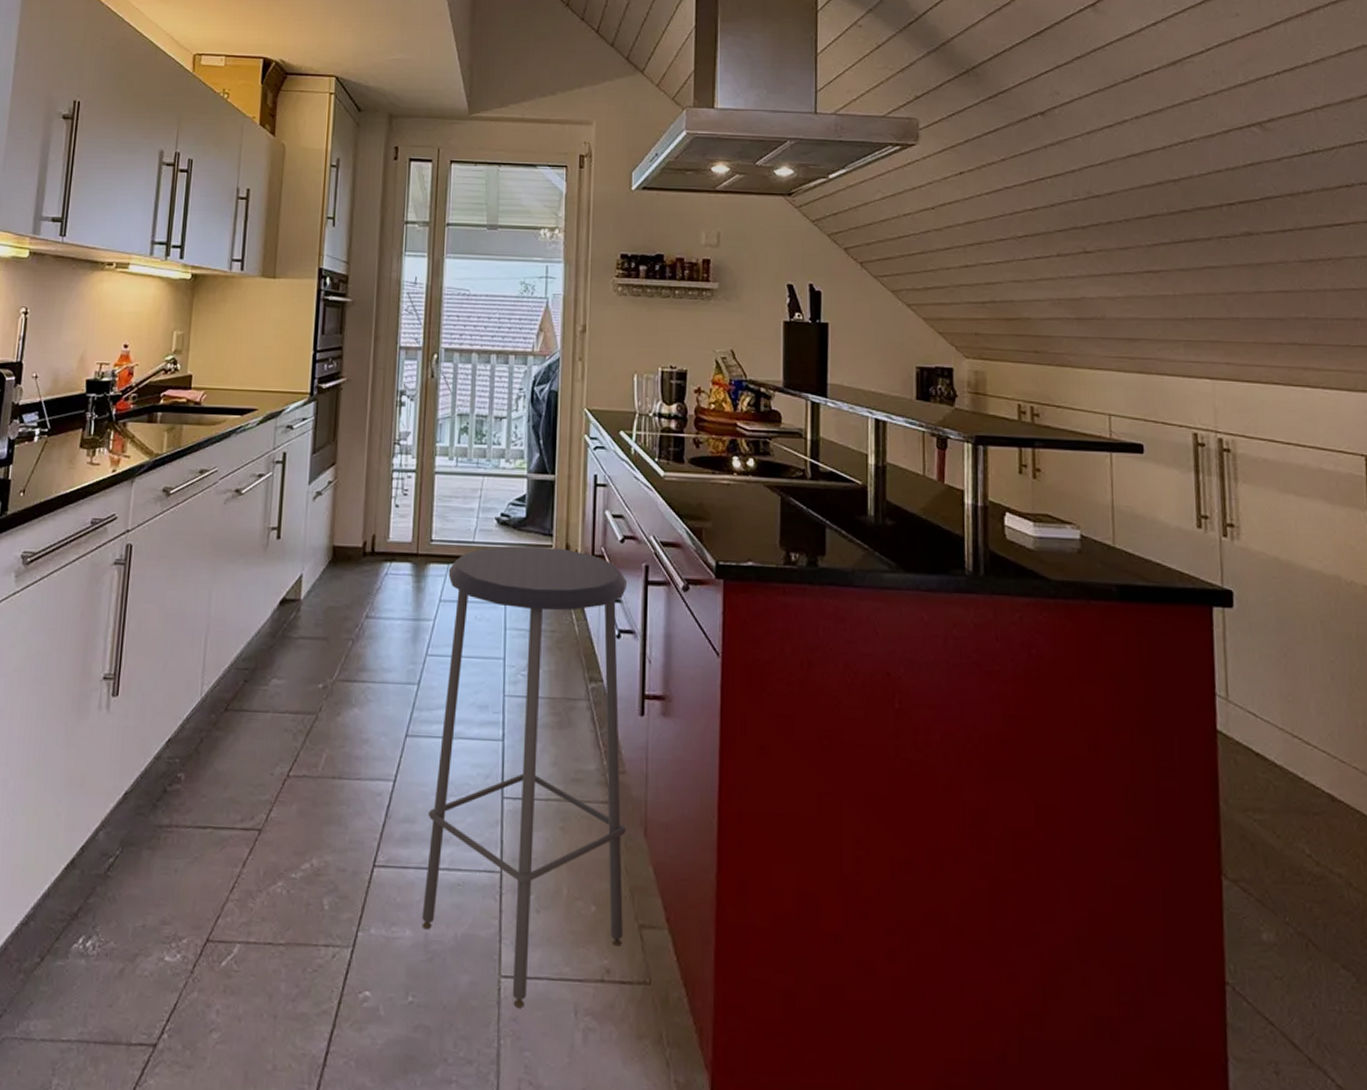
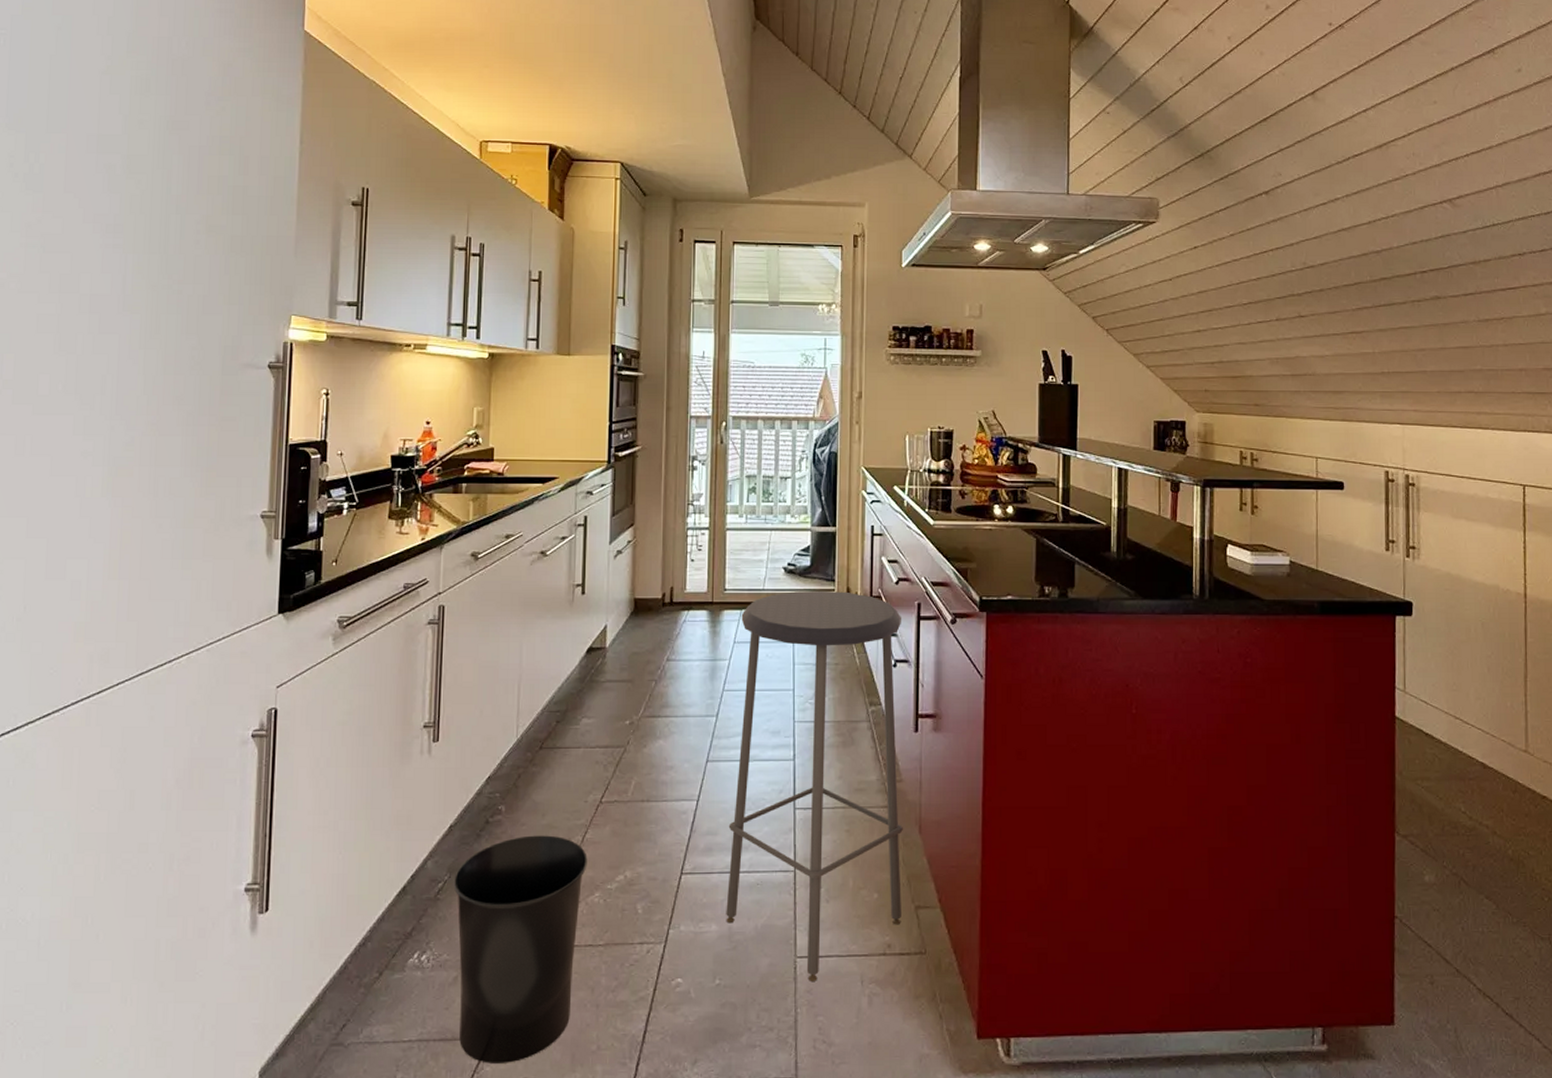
waste bin: none [122,809,271,1077] -> present [453,835,588,1063]

